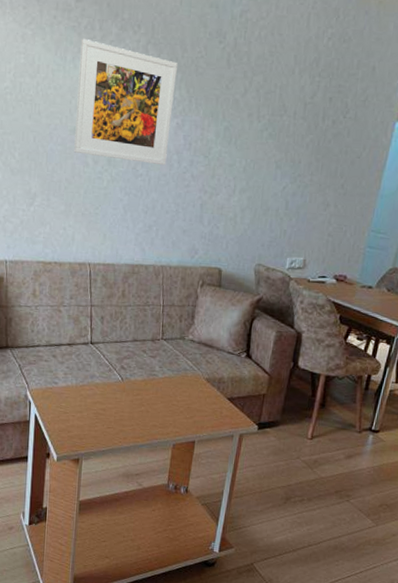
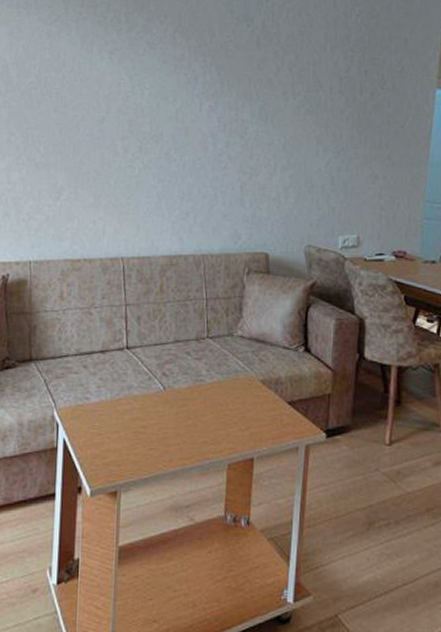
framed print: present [74,38,178,166] -> none [102,31,206,149]

